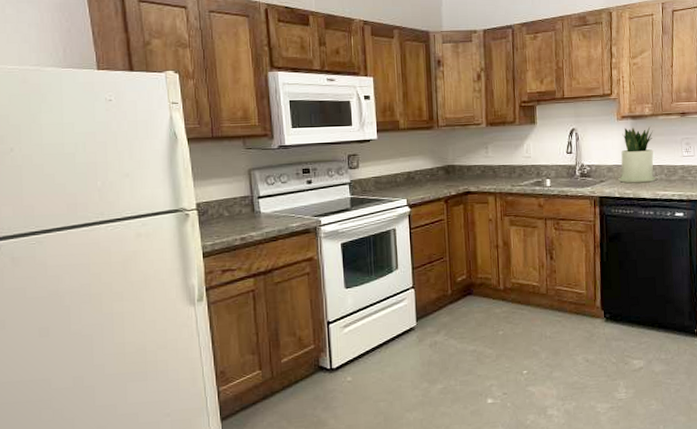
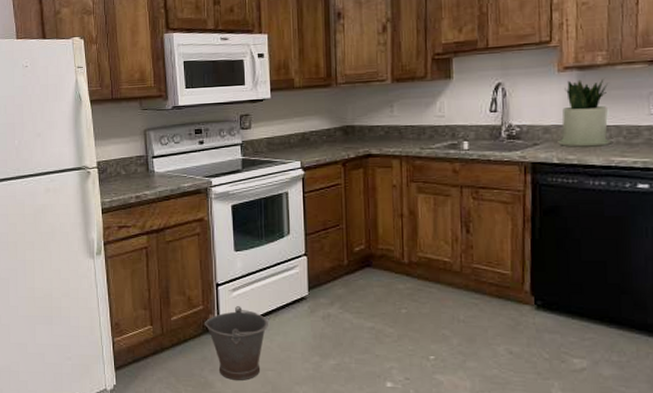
bucket: none [316,342,380,415] -> present [205,306,268,380]

